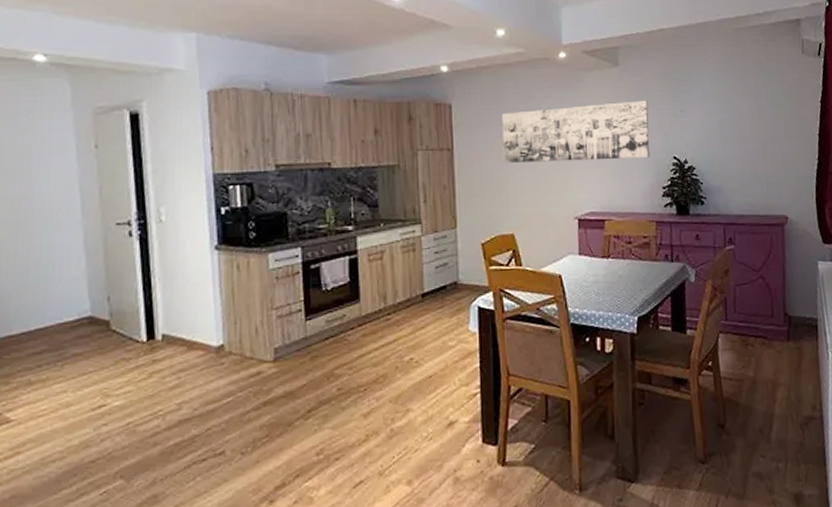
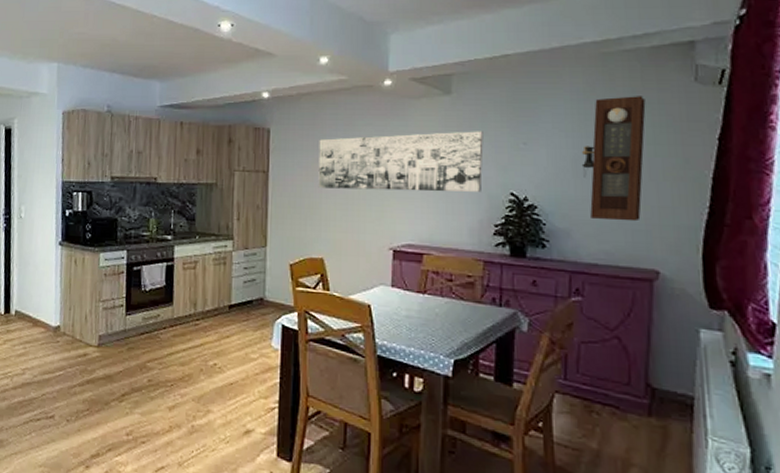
pendulum clock: none [726,66,772,176] -> present [581,96,646,222]

